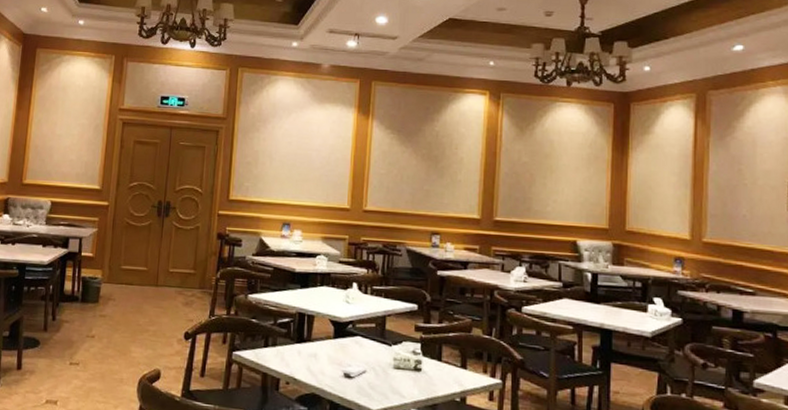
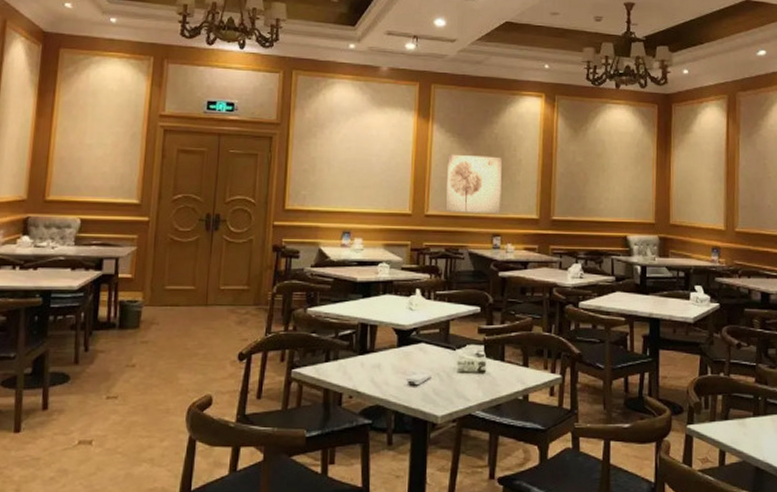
wall art: none [383,150,443,212] -> present [445,154,502,214]

